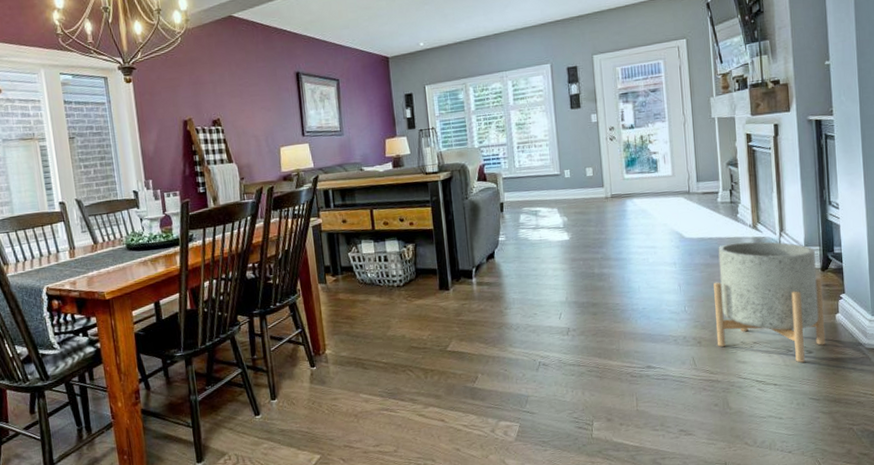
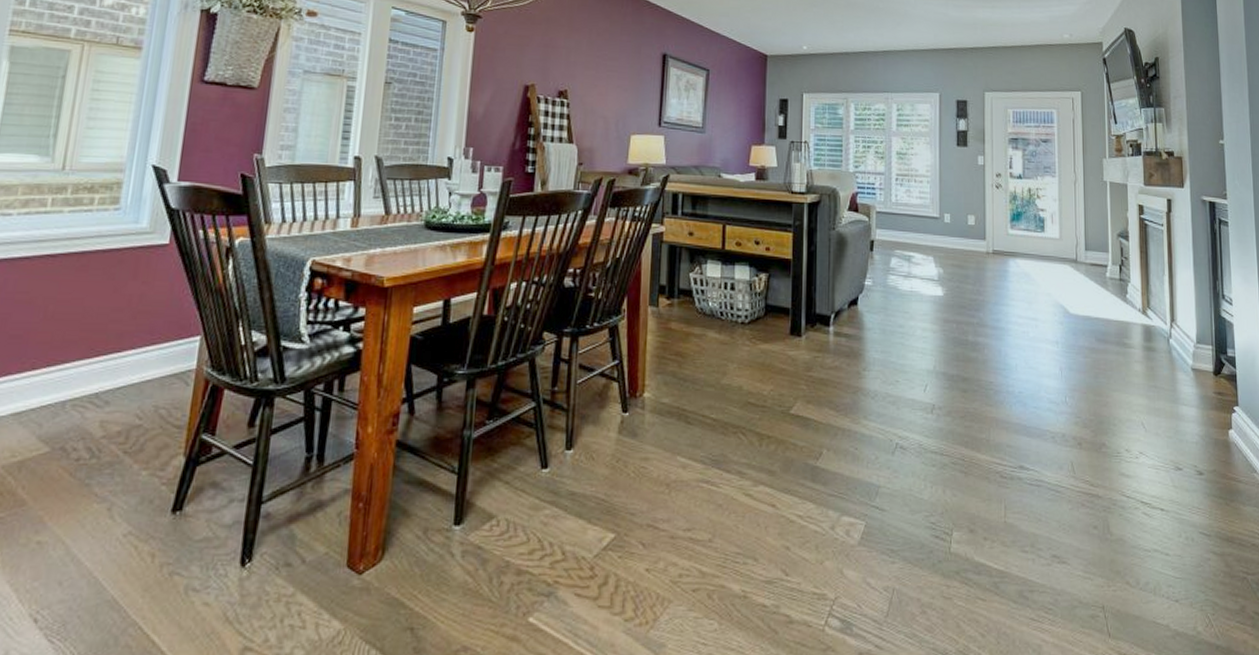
planter: present [713,241,826,363] -> none [1098,327,1218,485]

